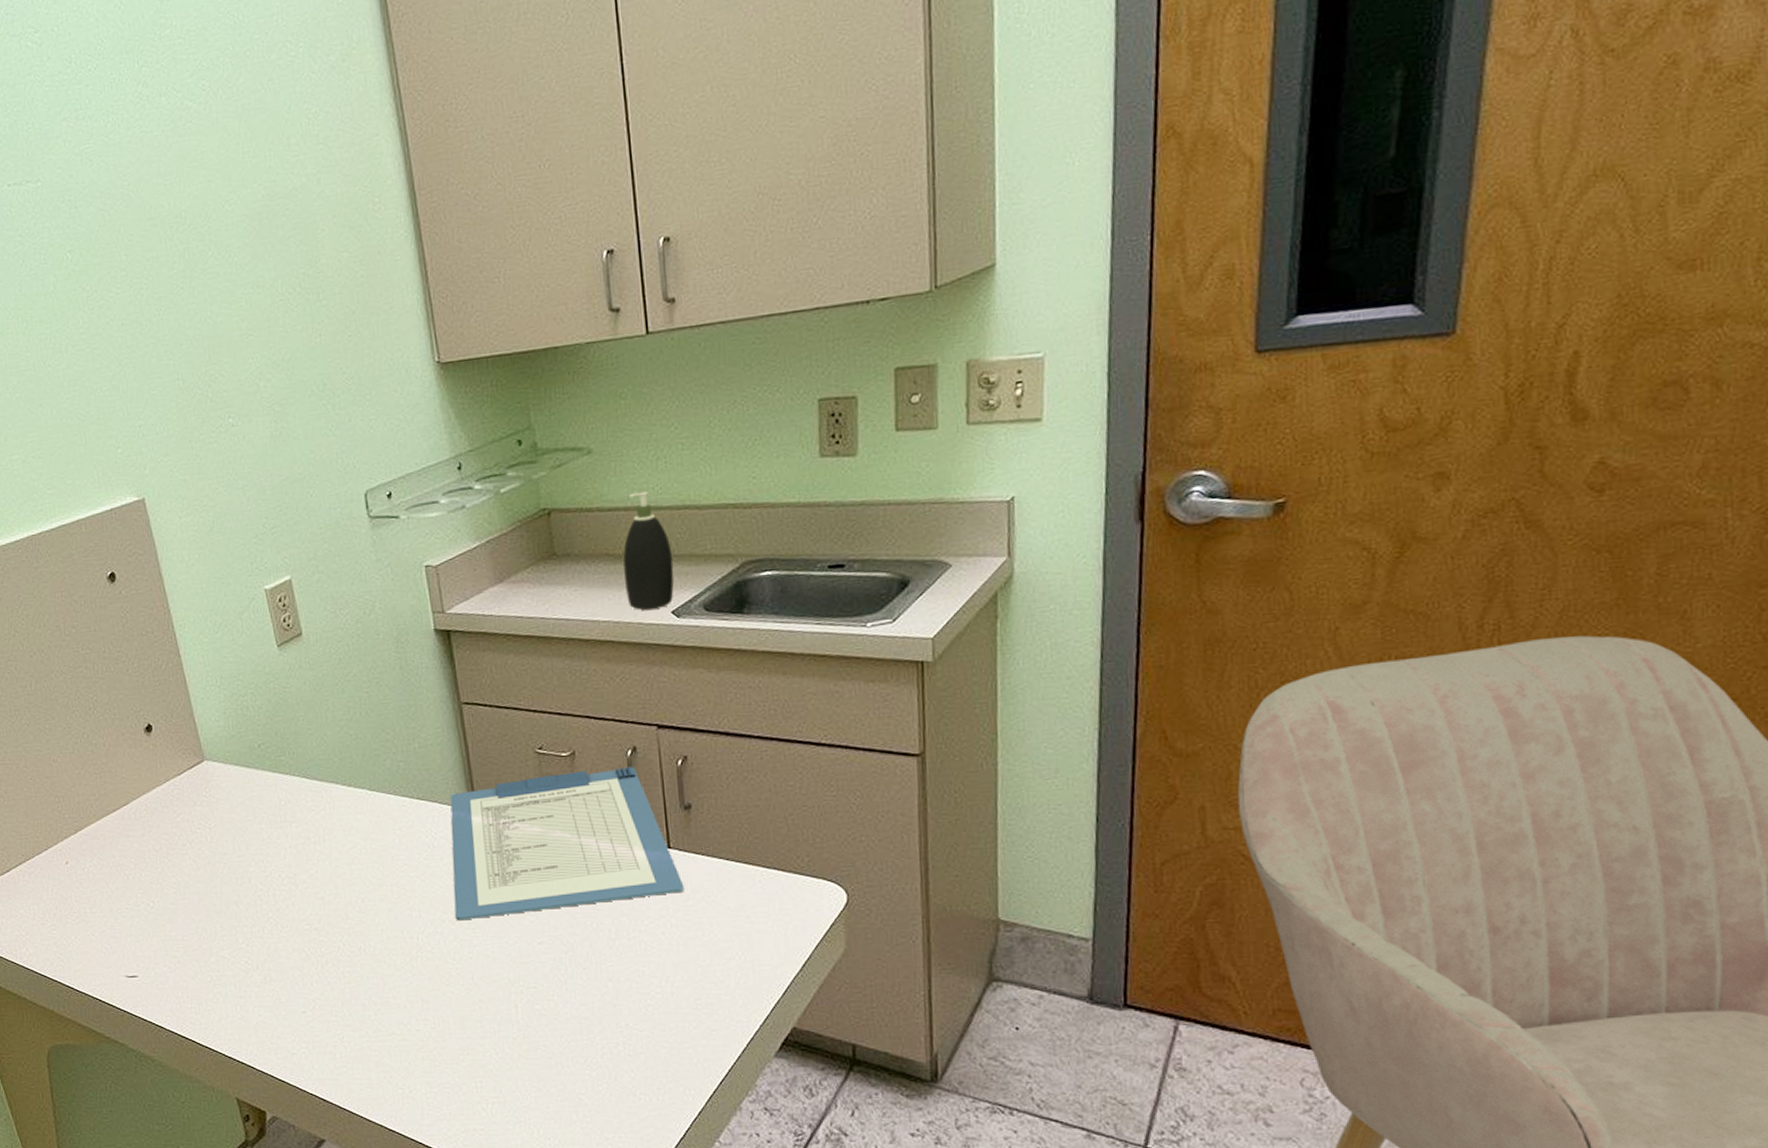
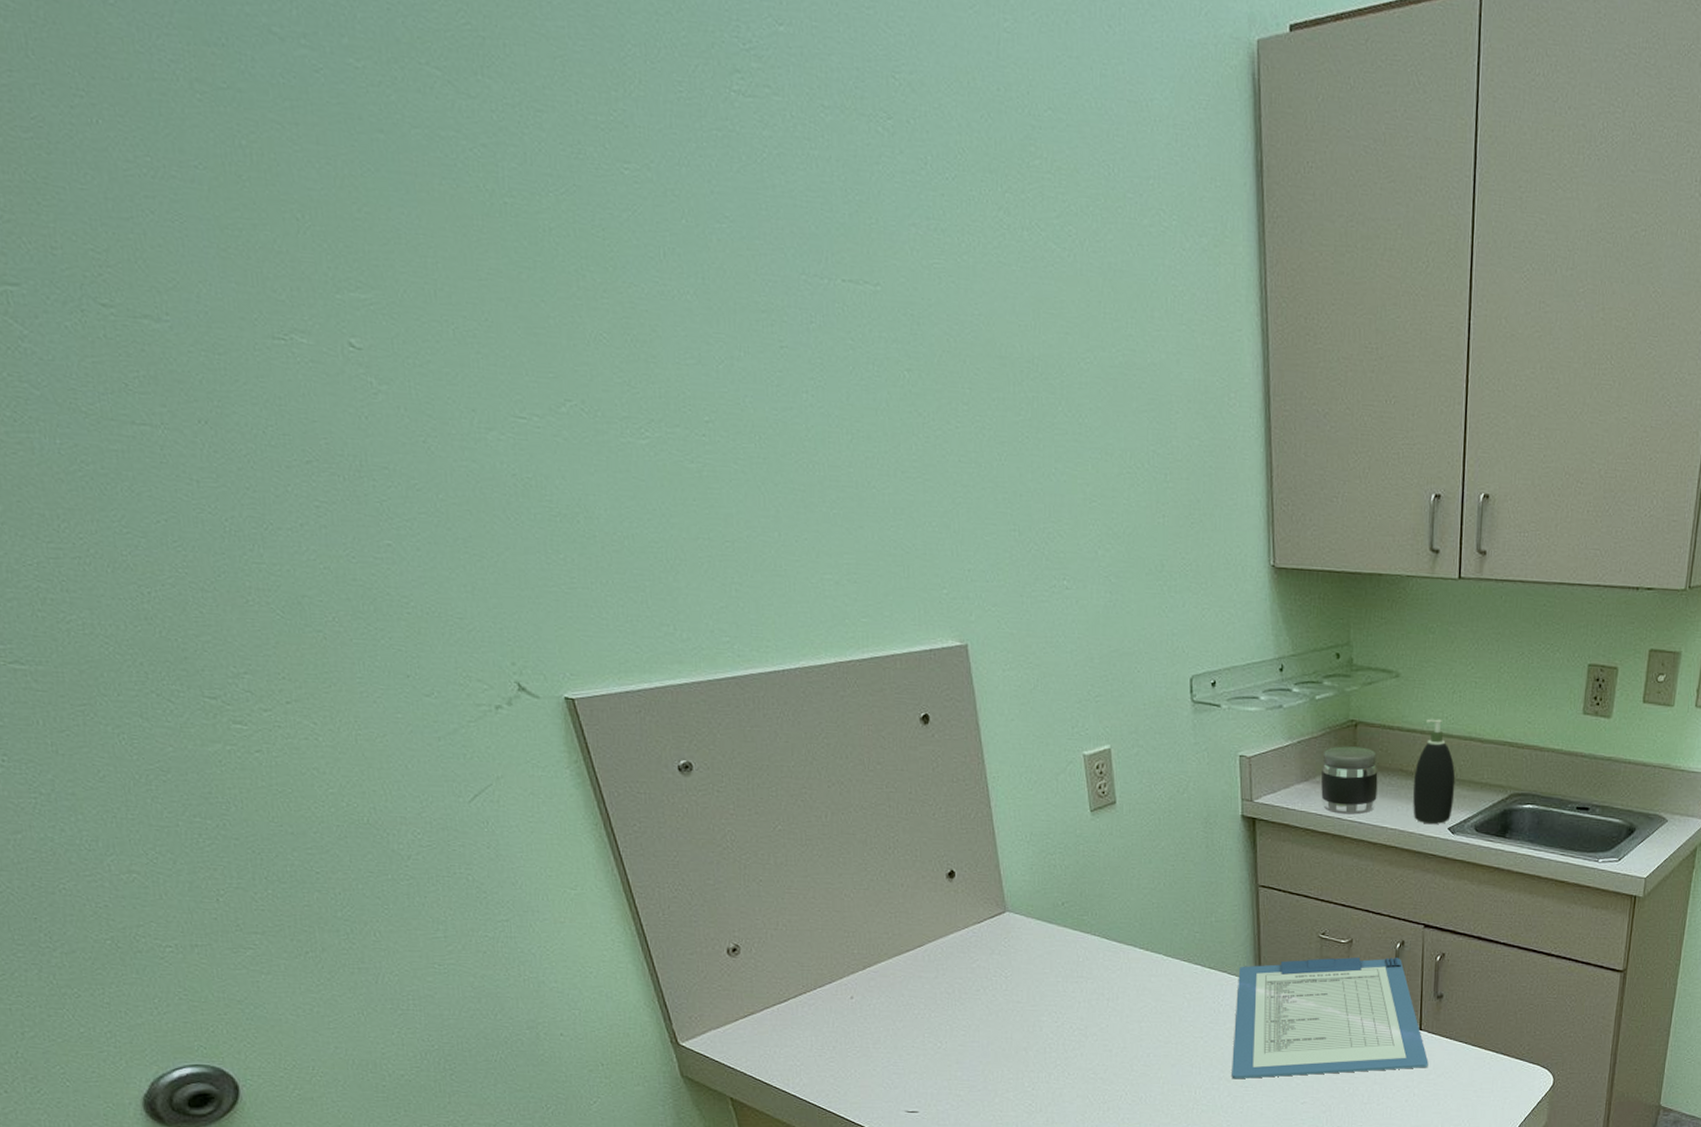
jar: none [516,536,583,613] -> present [1321,746,1378,815]

